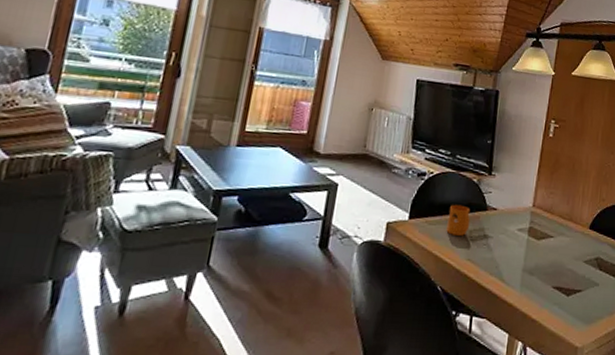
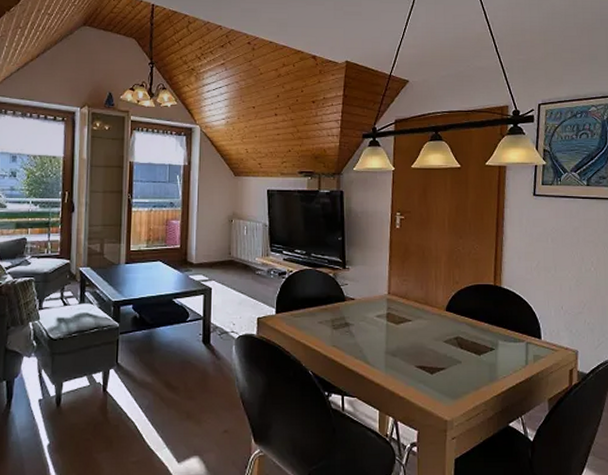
mug: present [446,204,471,236] -> none [310,297,331,325]

